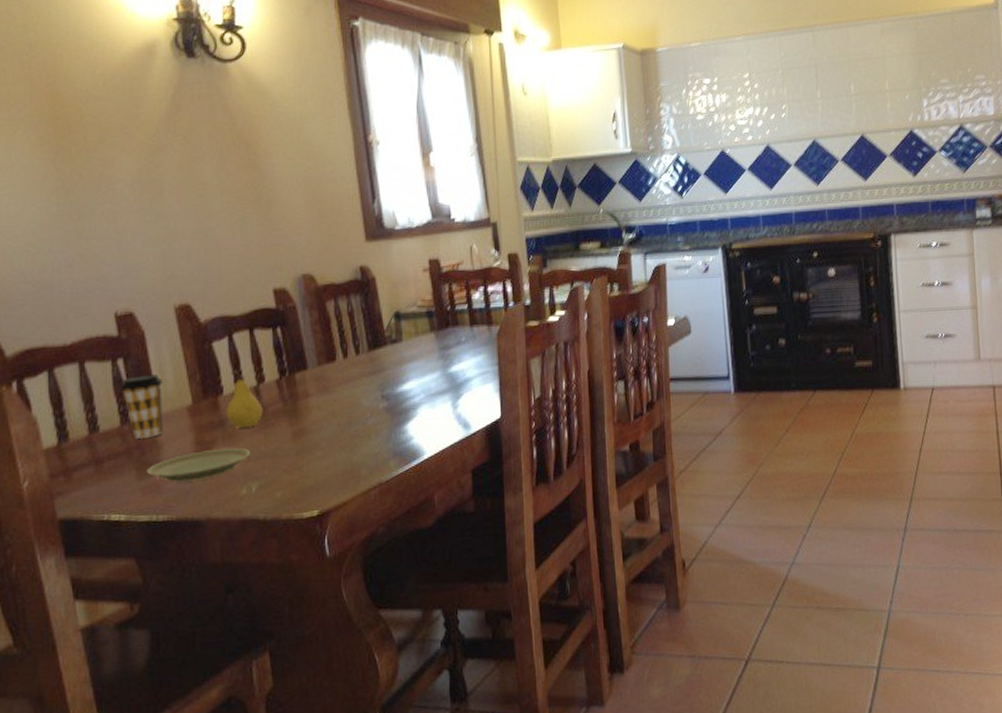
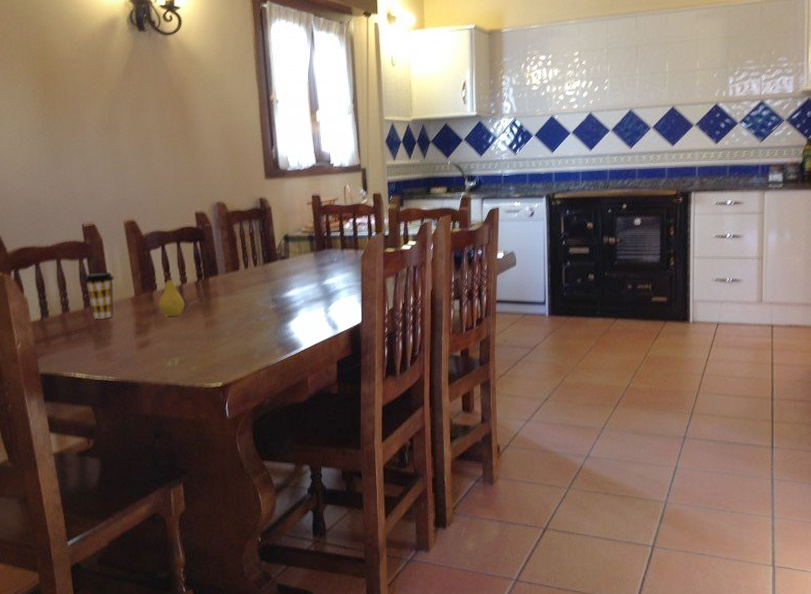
plate: present [146,448,250,482] -> none [101,330,174,353]

